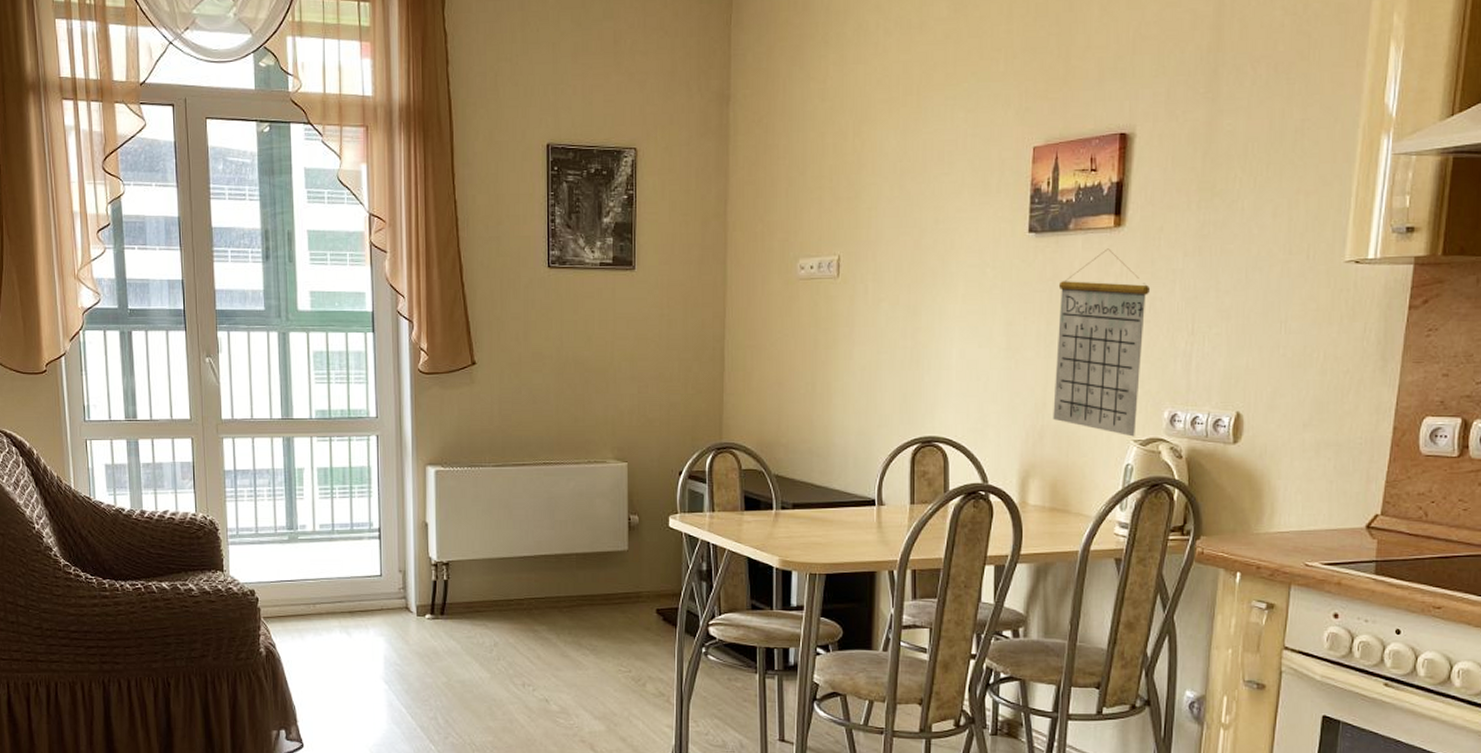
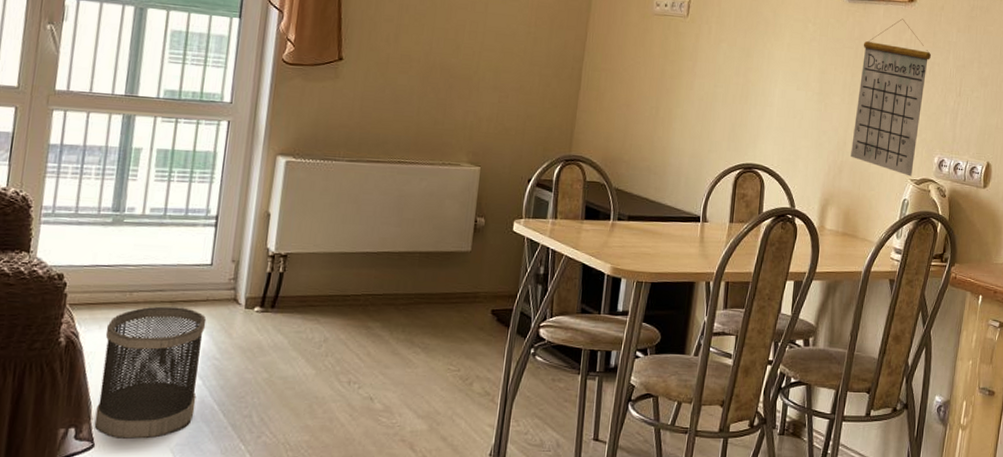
wastebasket: none [298,617,385,740] -> present [94,306,207,439]

